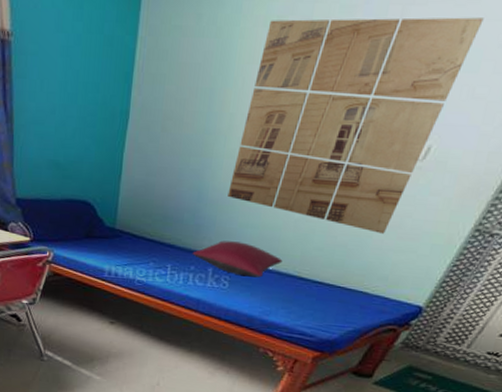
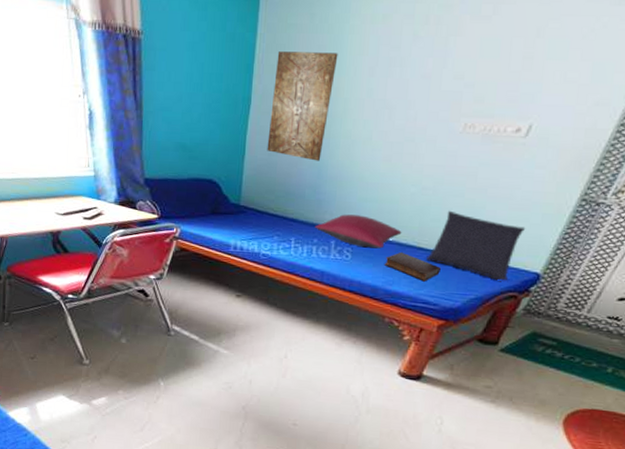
wall art: none [145,58,226,183] -> present [267,51,338,161]
wall art: present [228,17,484,234] -> none [346,13,567,205]
book: none [262,281,320,313] -> present [384,251,441,282]
cushion: none [306,238,413,315] -> present [426,210,526,282]

